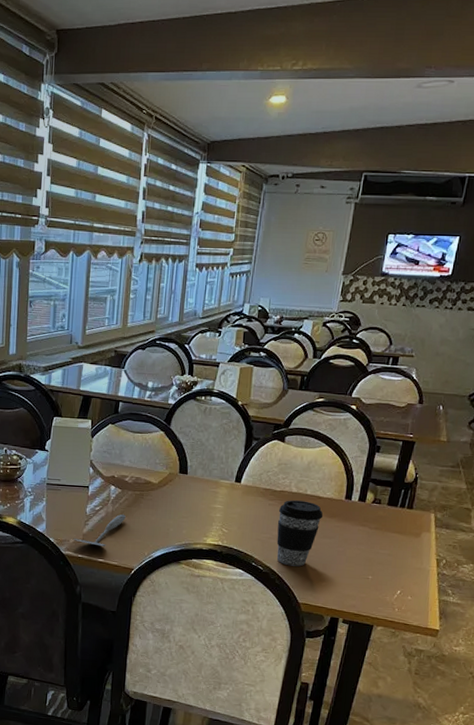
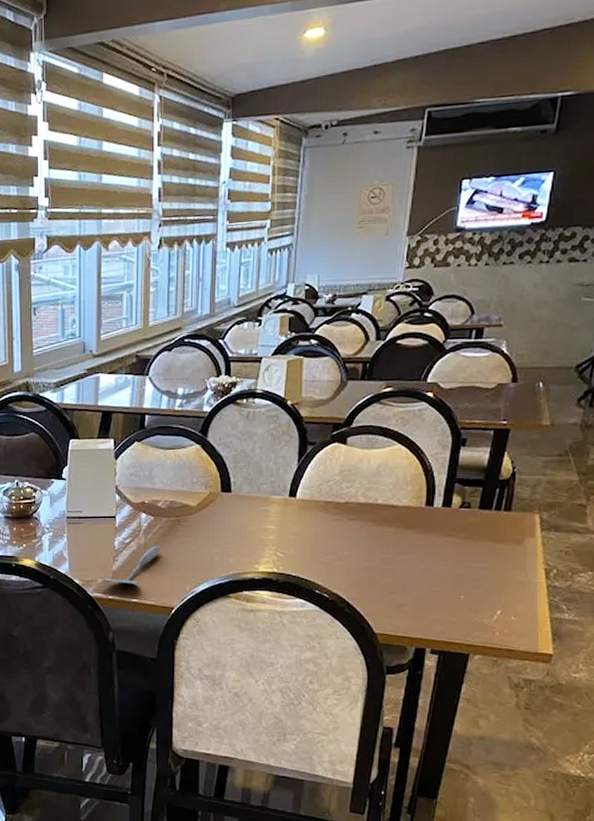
coffee cup: present [276,500,323,567] -> none [343,512,400,591]

